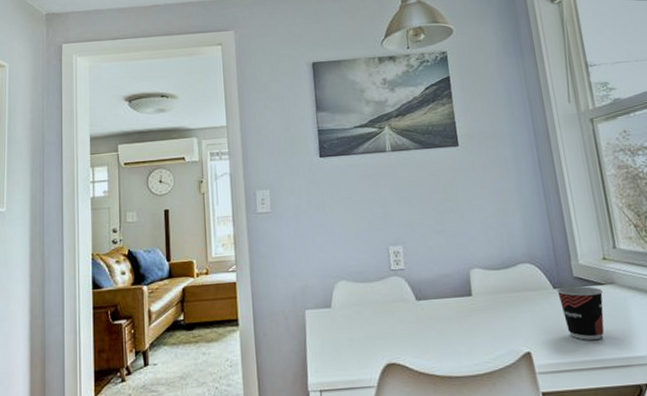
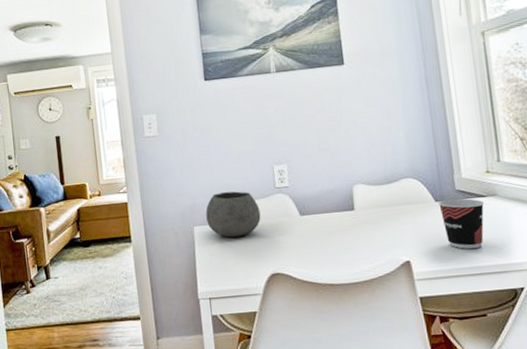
bowl: none [318,272,376,323] -> present [206,191,261,238]

